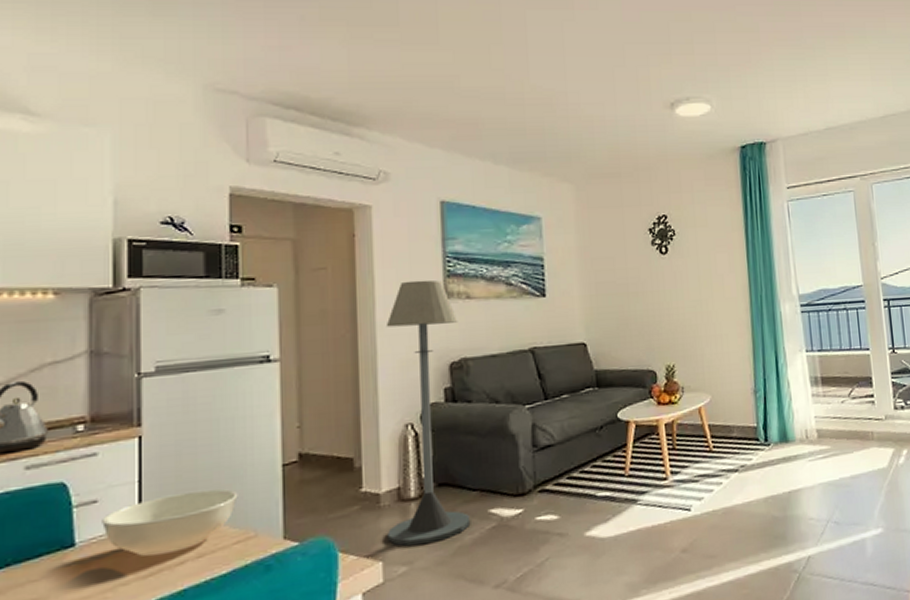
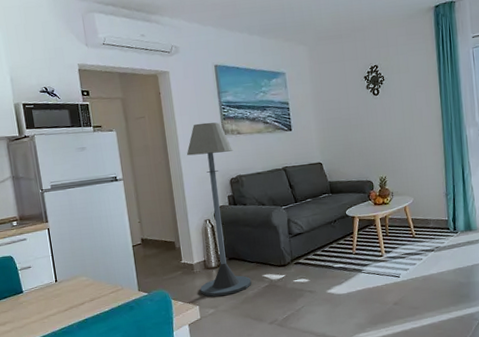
bowl: present [102,489,238,557] -> none [35,260,109,300]

